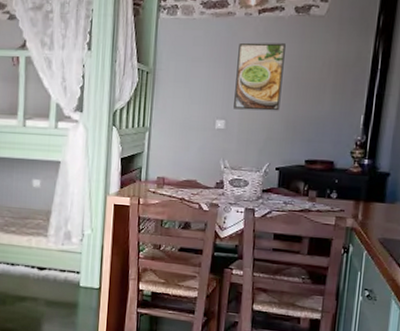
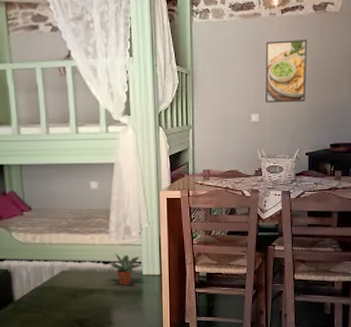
potted plant: none [43,259,81,297] -> present [108,253,143,286]

